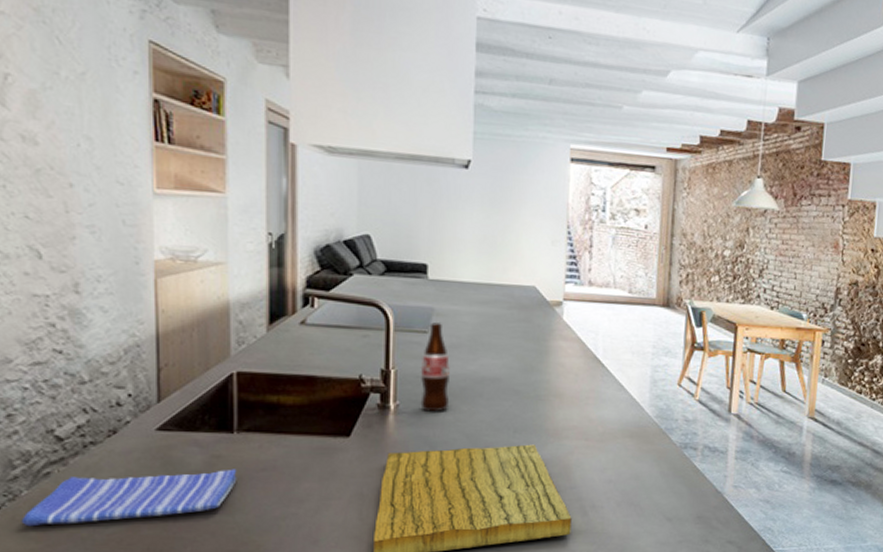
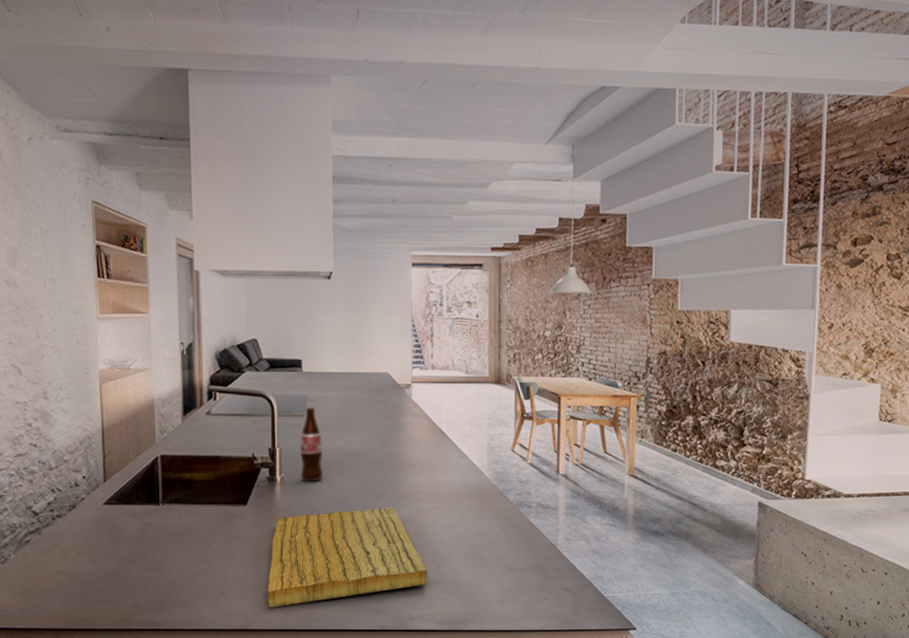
dish towel: present [21,469,237,527] -> none [10,534,163,583]

